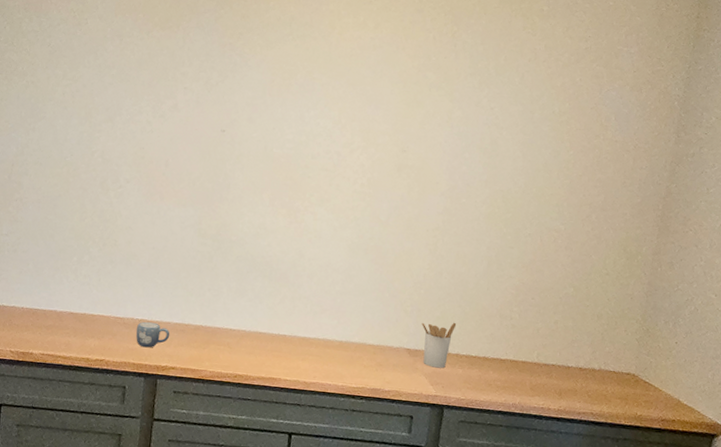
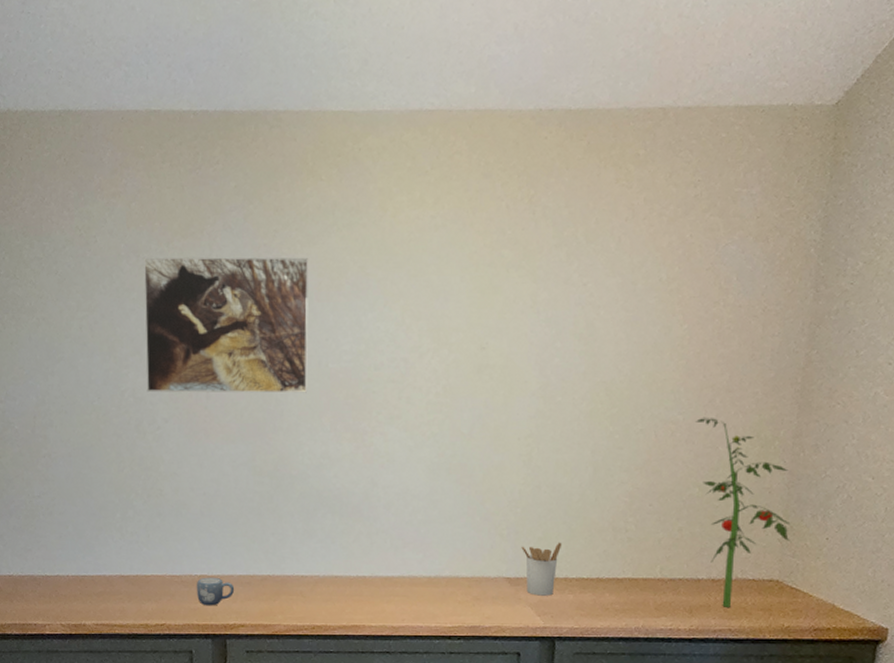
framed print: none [114,42,266,171] -> present [144,257,309,394]
plant: none [575,229,648,394] -> present [696,417,791,607]

